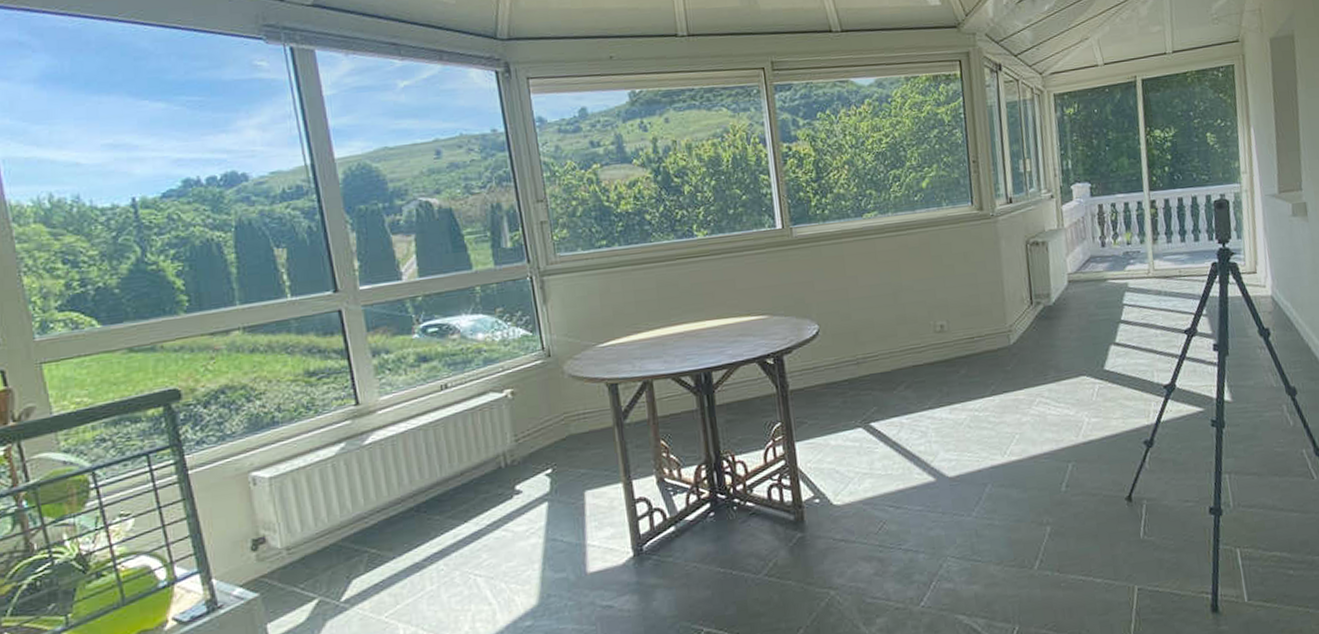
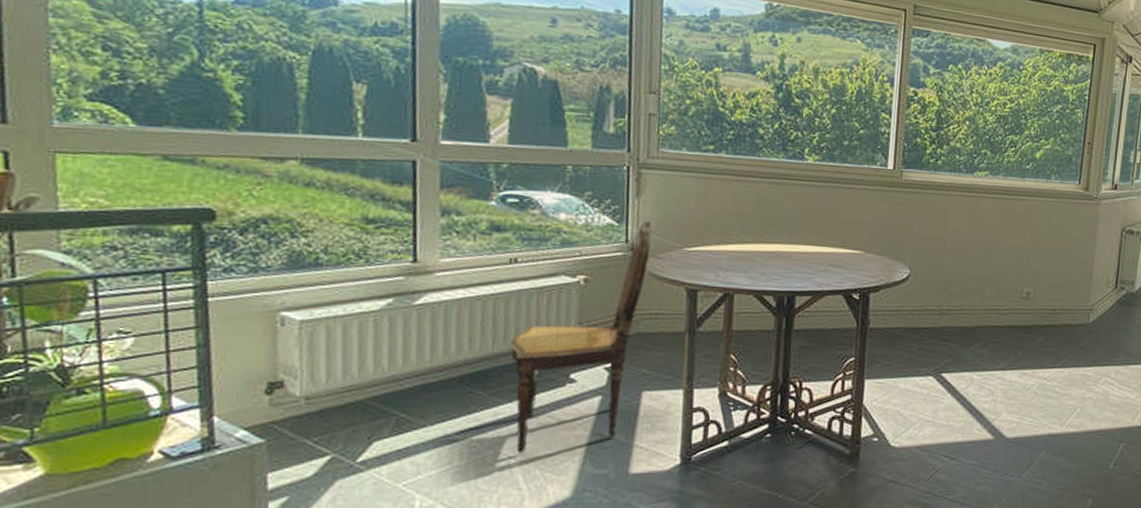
dining chair: none [453,324,568,570] -> present [508,220,652,453]

